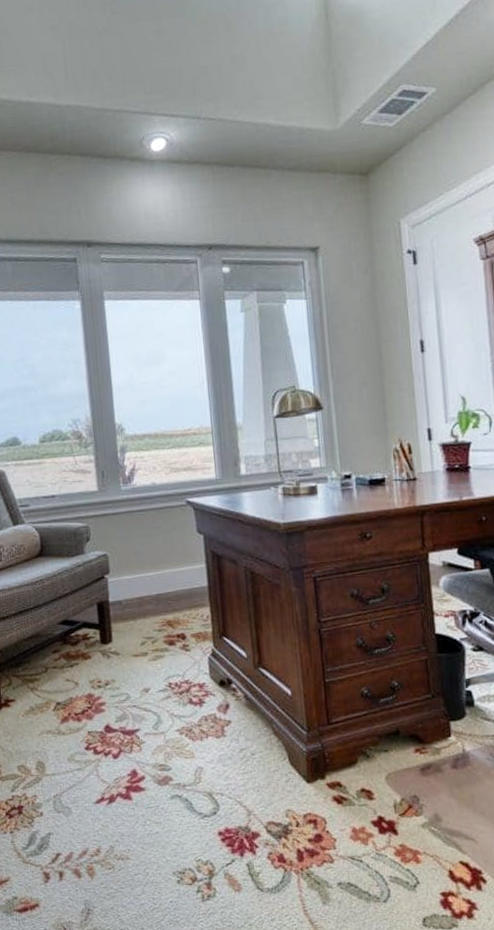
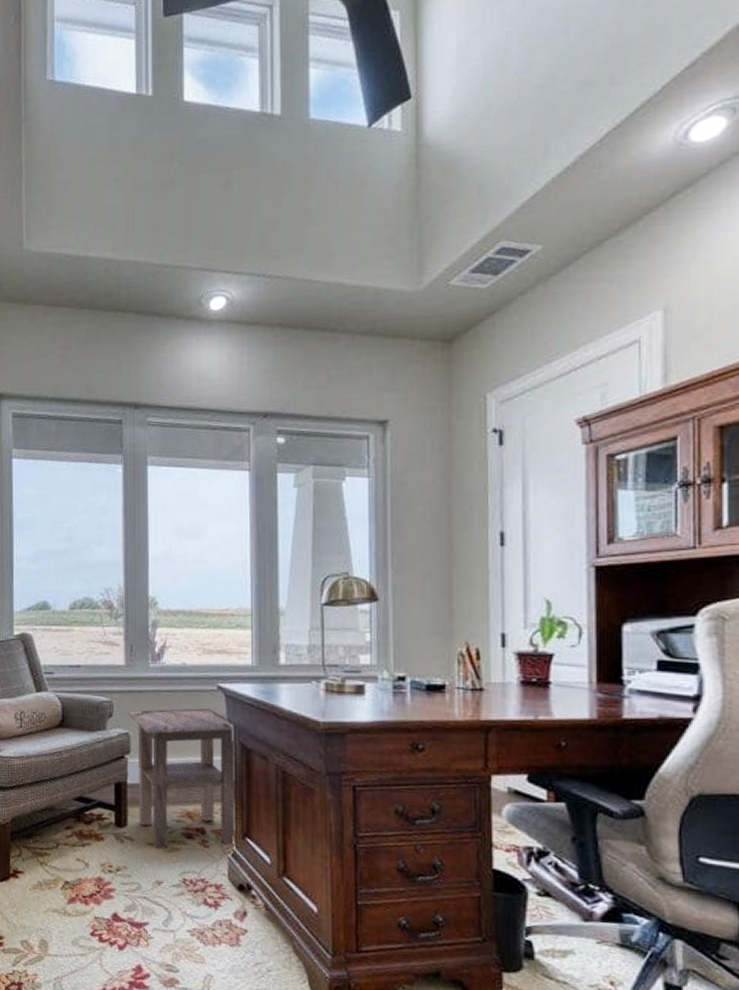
side table: none [104,521,213,660] -> present [127,707,234,850]

